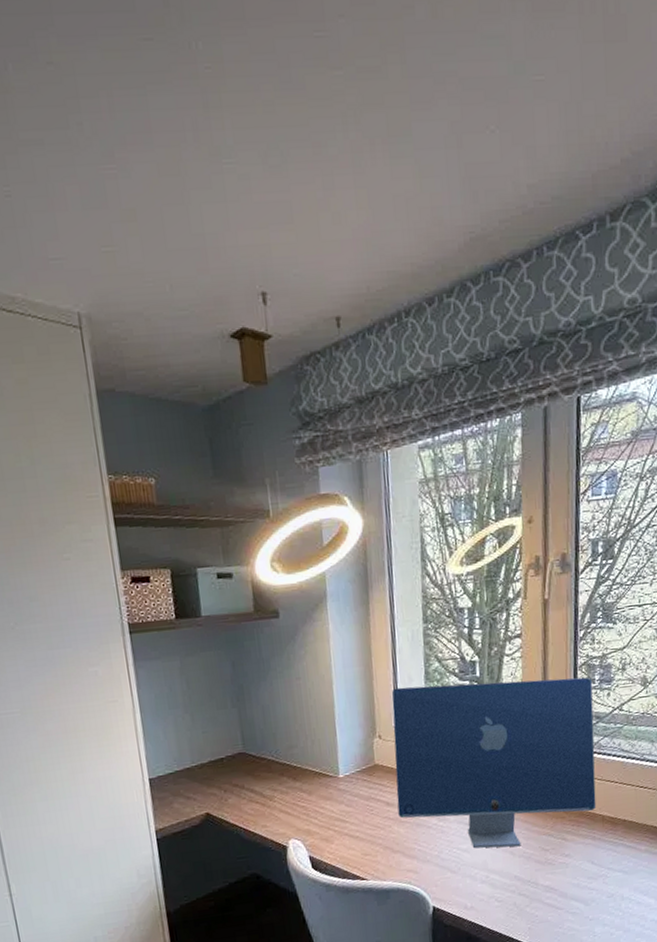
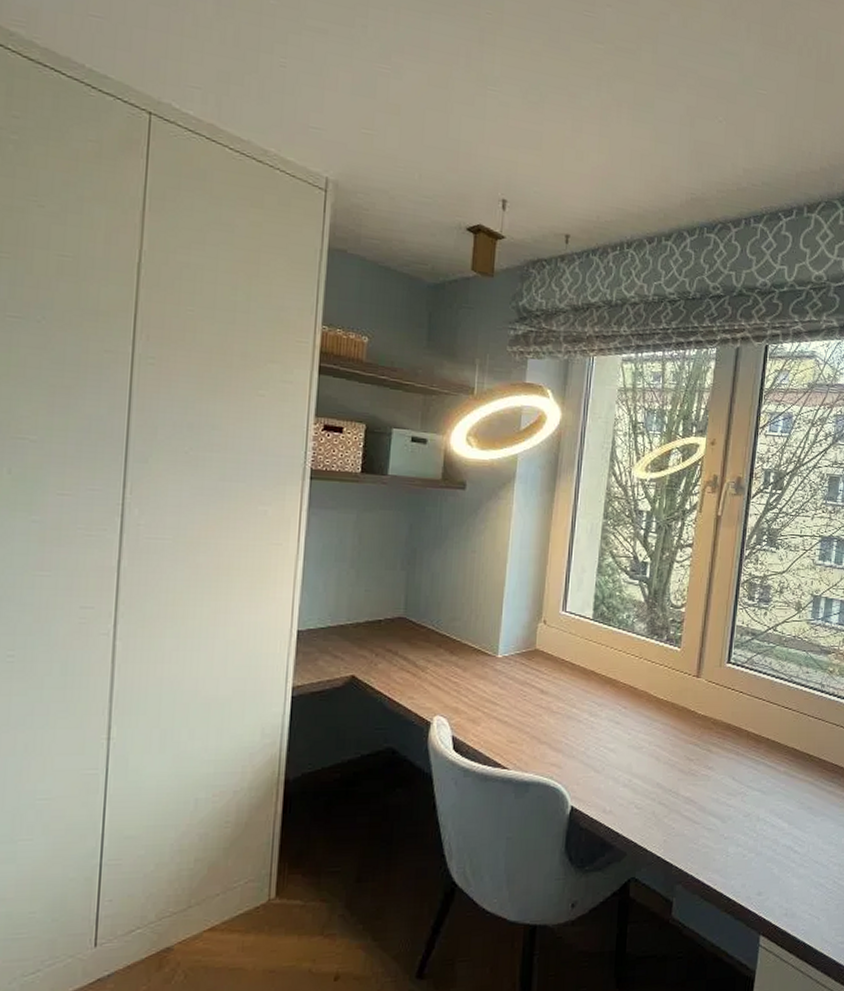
computer monitor: present [391,677,596,849] -> none [551,576,753,753]

